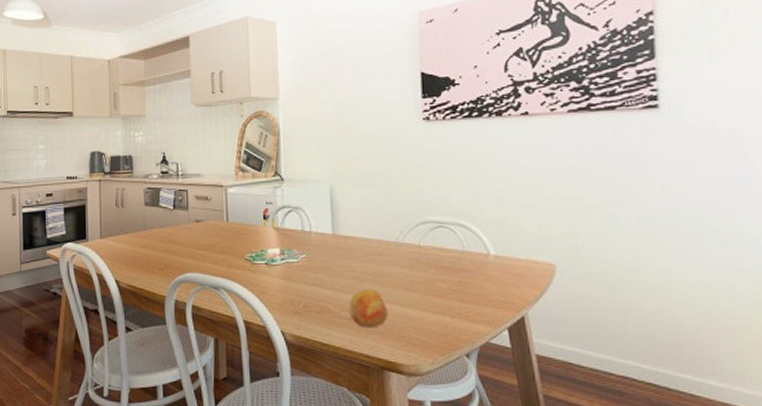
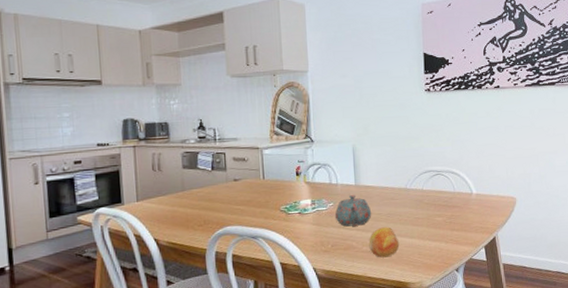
teapot: none [307,246,353,285] -> present [334,195,372,227]

